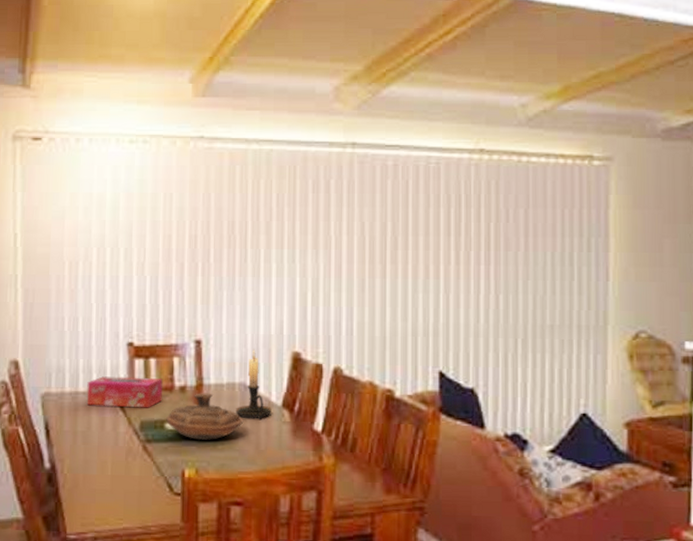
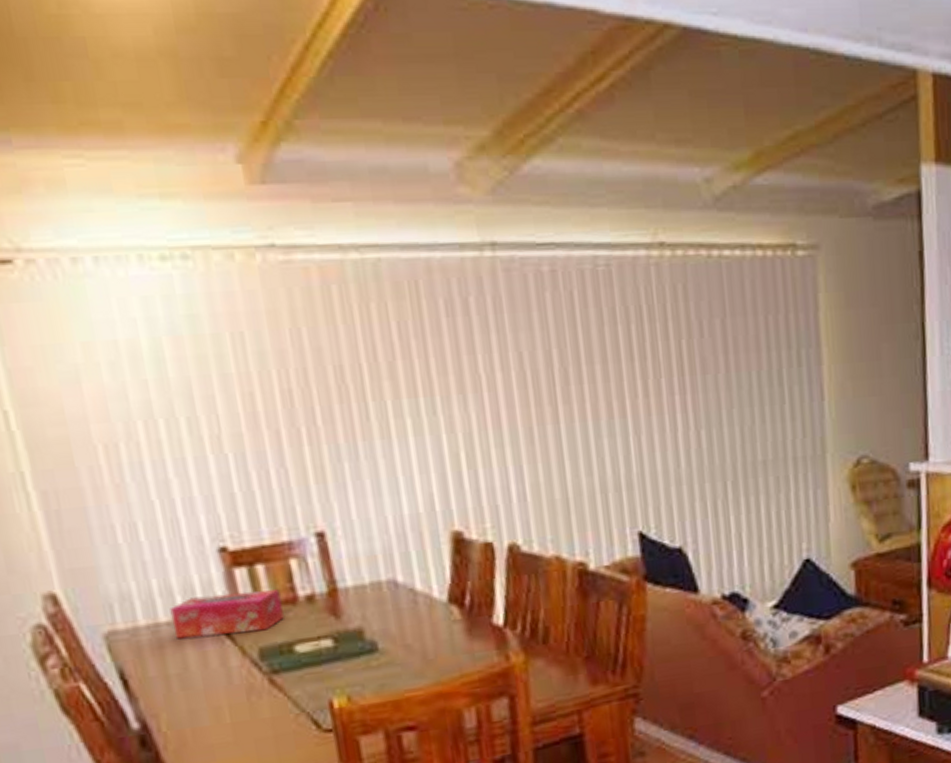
decorative bowl: present [166,393,244,440] -> none [294,598,401,661]
candle holder: present [236,349,271,419] -> none [388,535,436,624]

